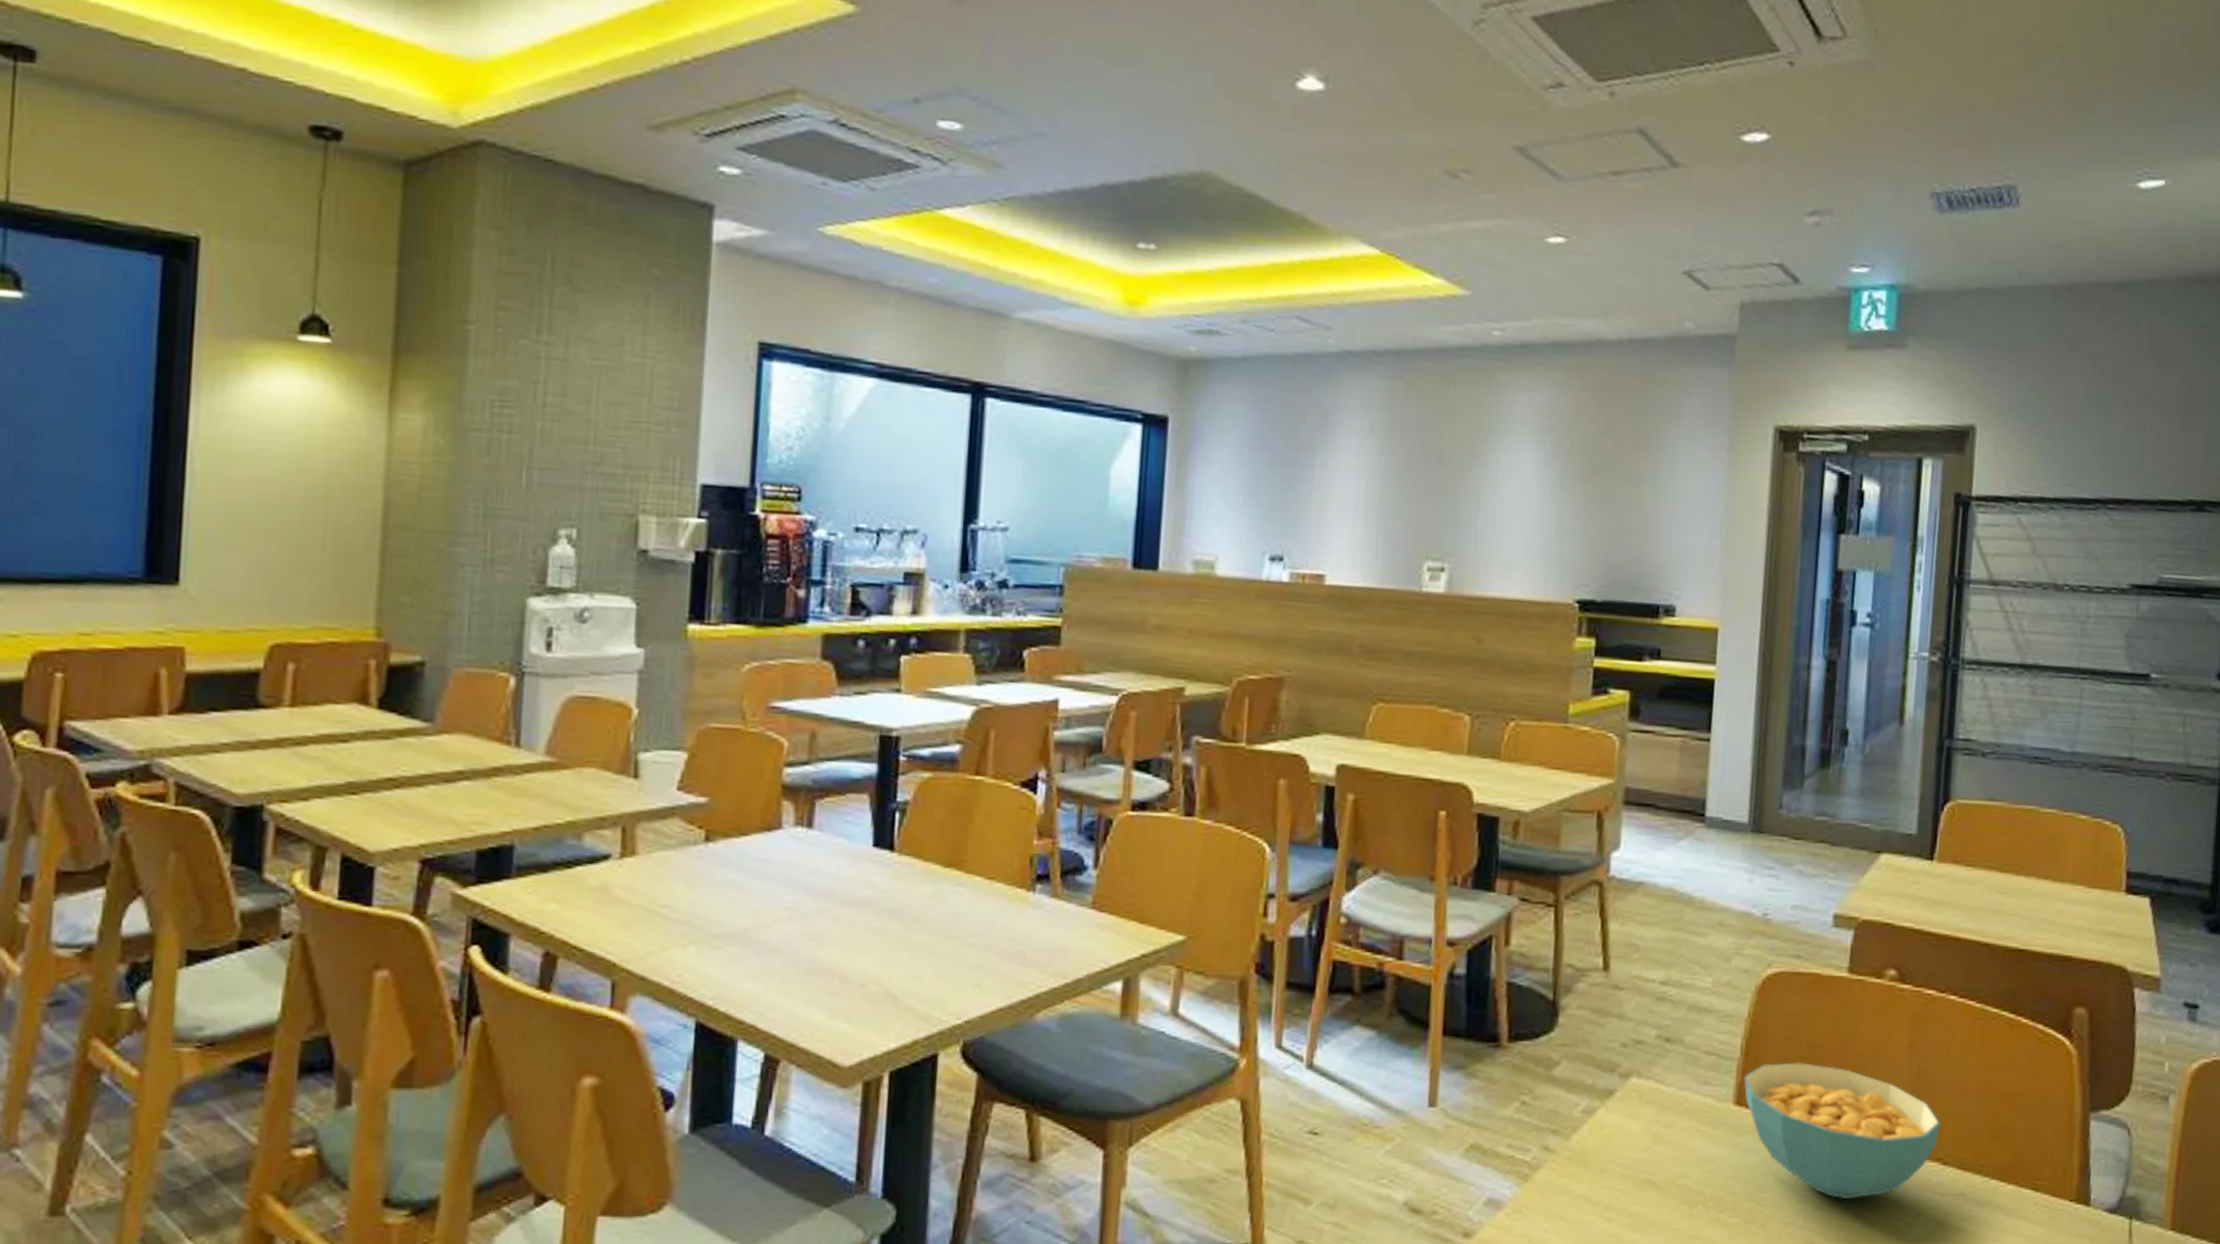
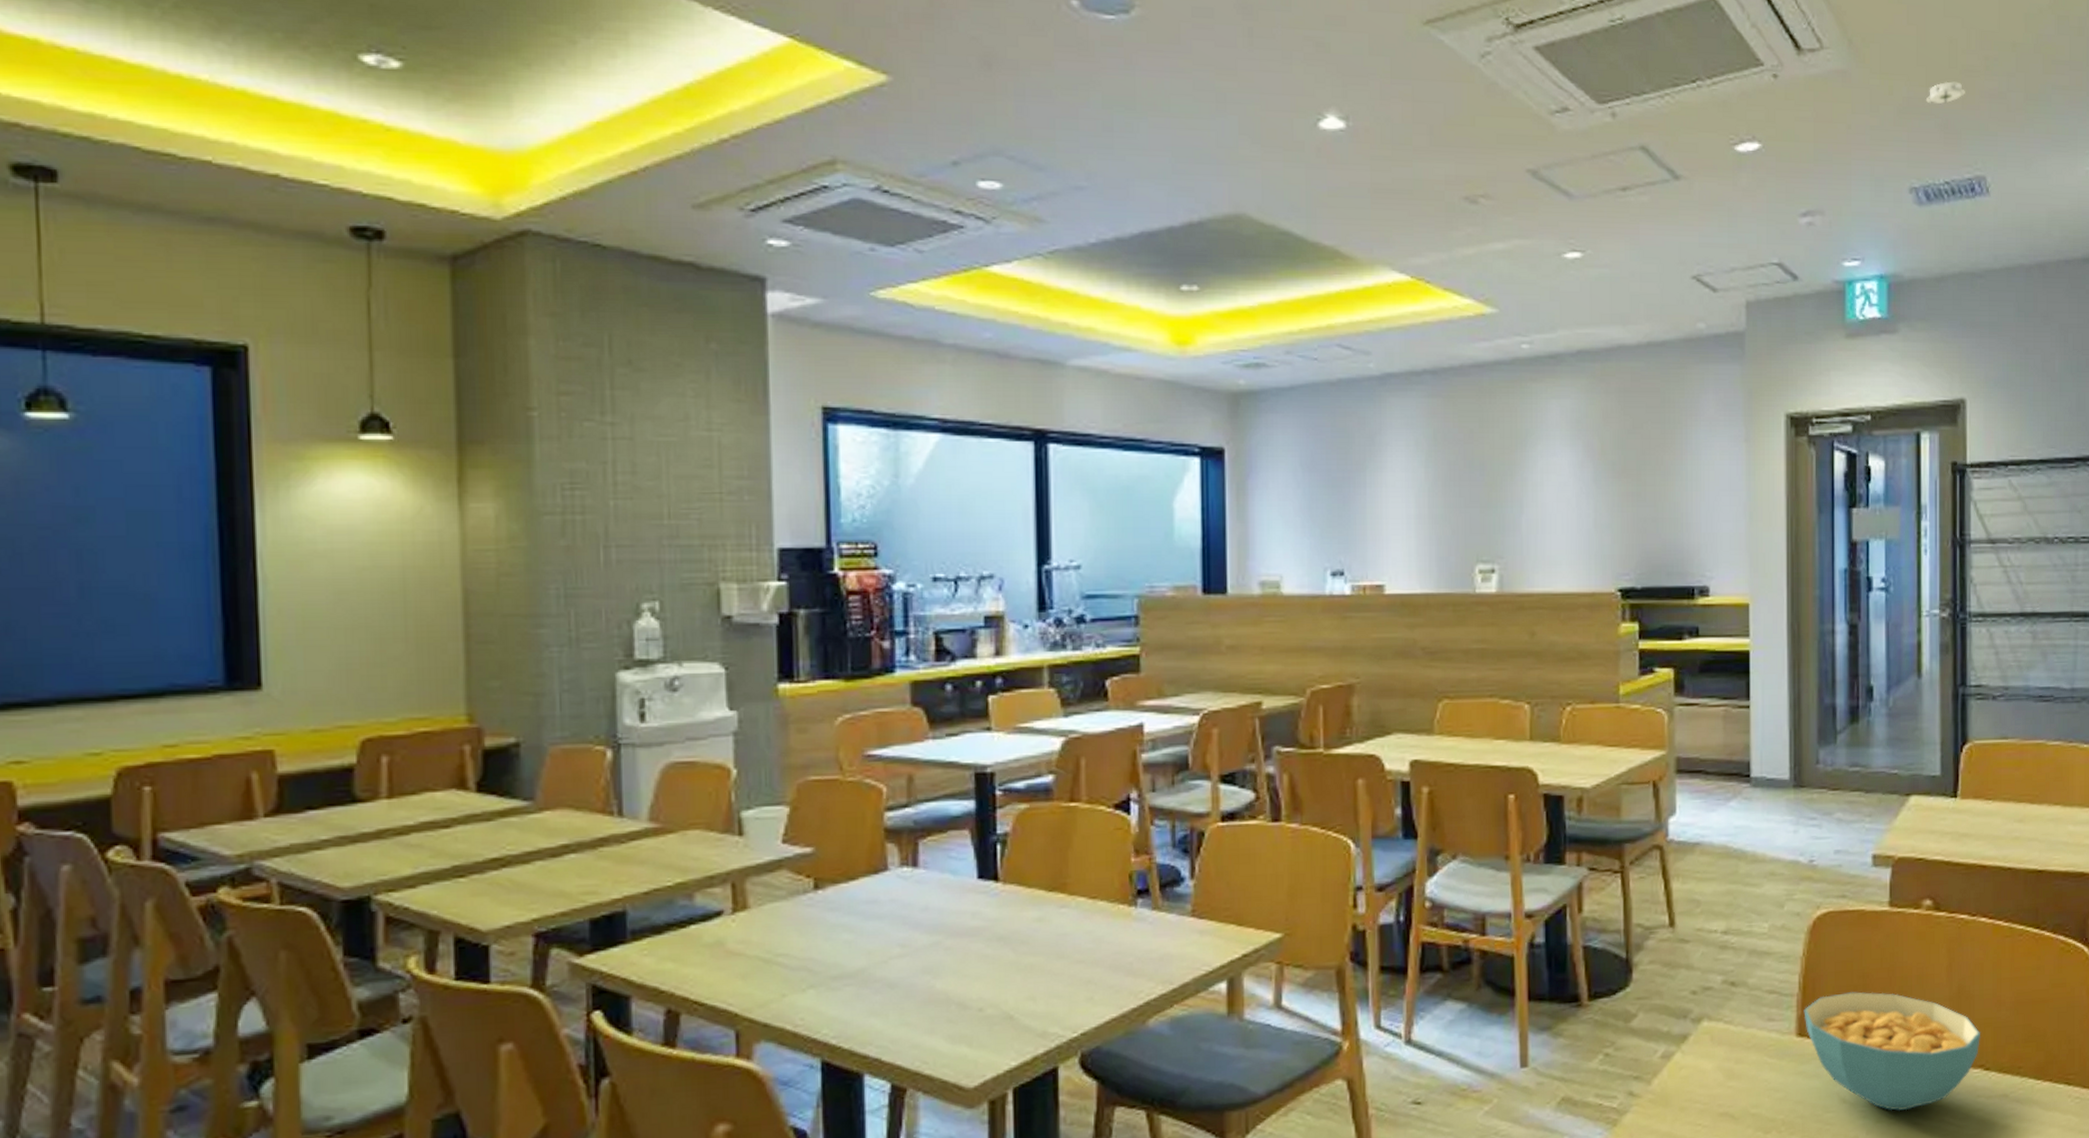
smoke detector: none [1953,80,2001,107] -> present [1924,81,1965,107]

